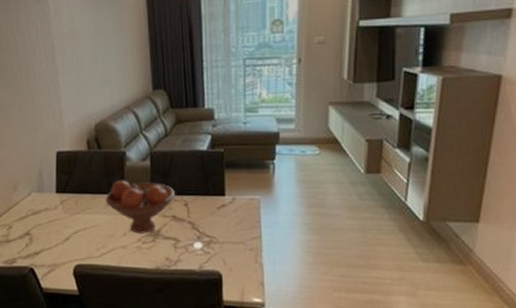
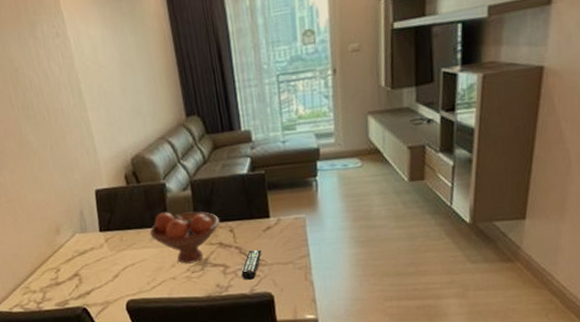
remote control: none [192,227,214,256] -> present [241,249,262,280]

